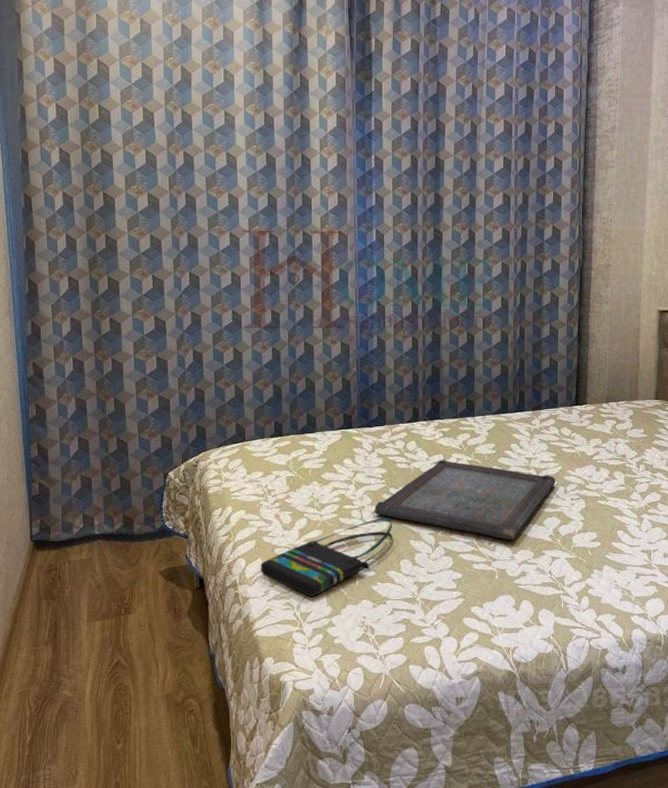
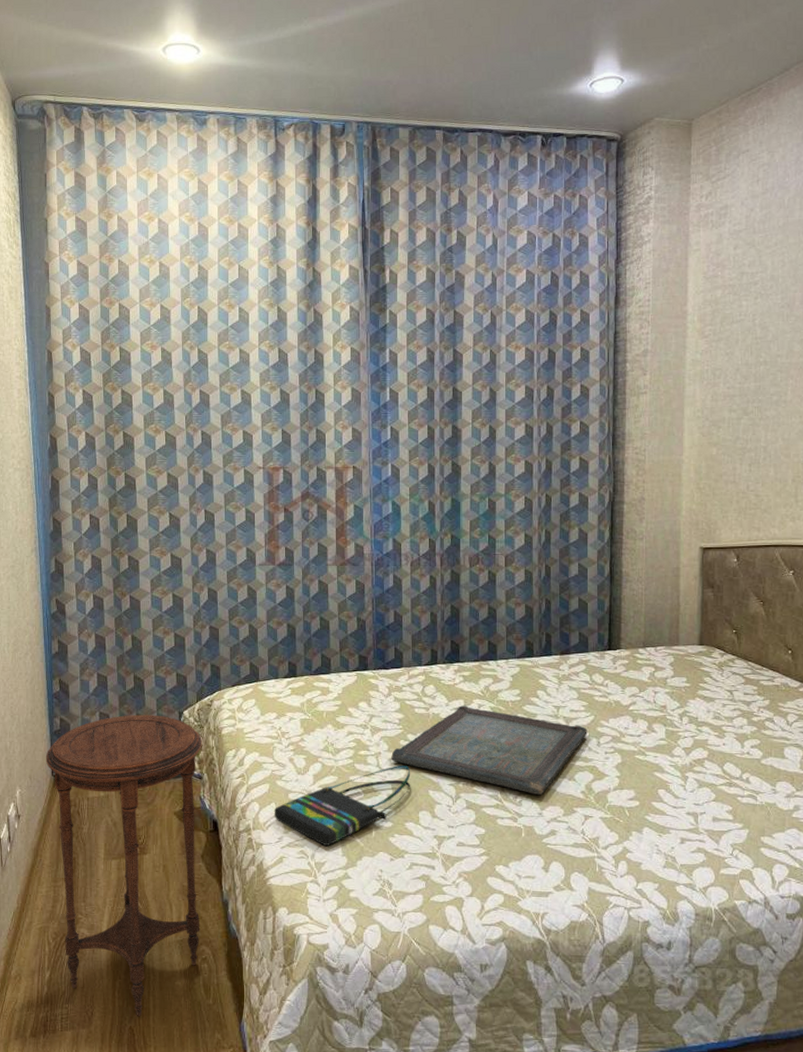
side table: none [23,477,188,772] -> present [45,714,202,1017]

